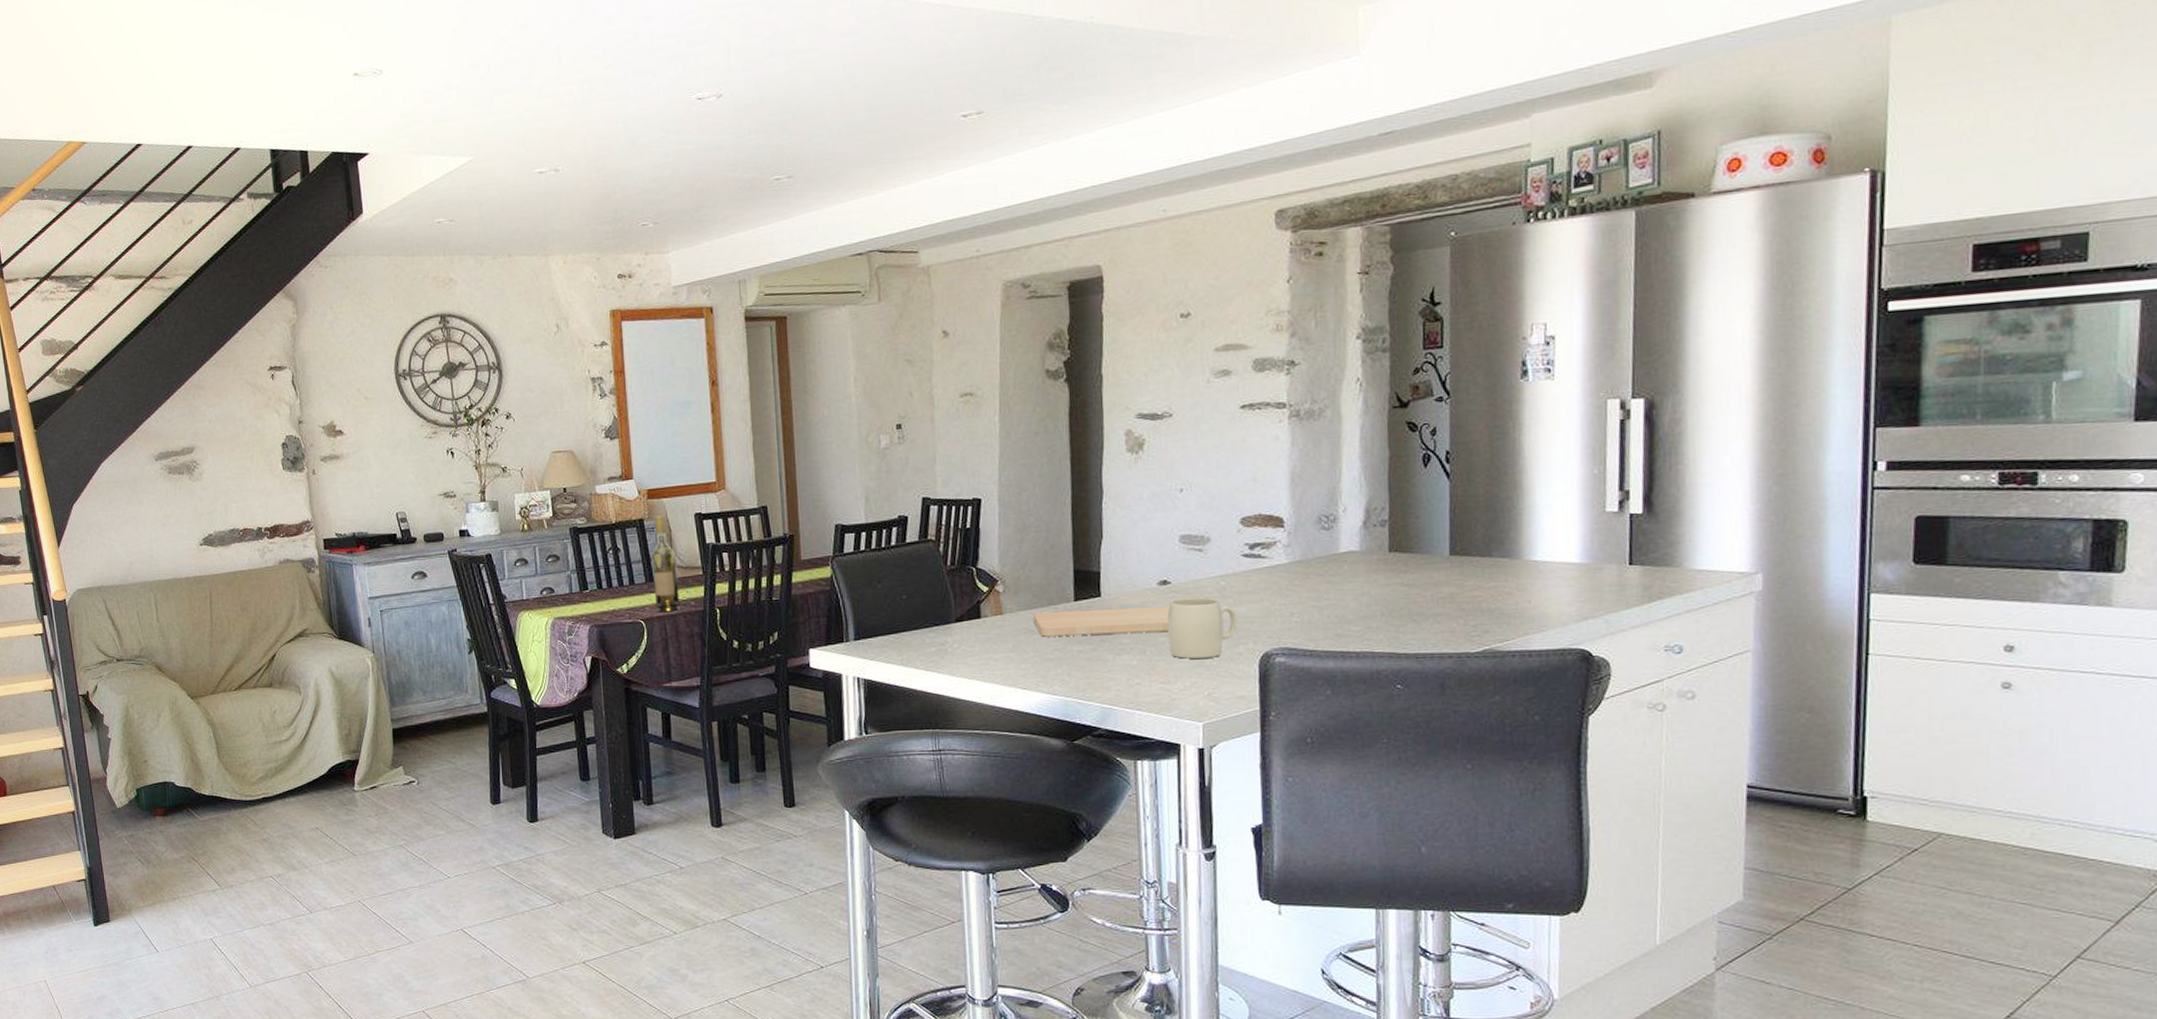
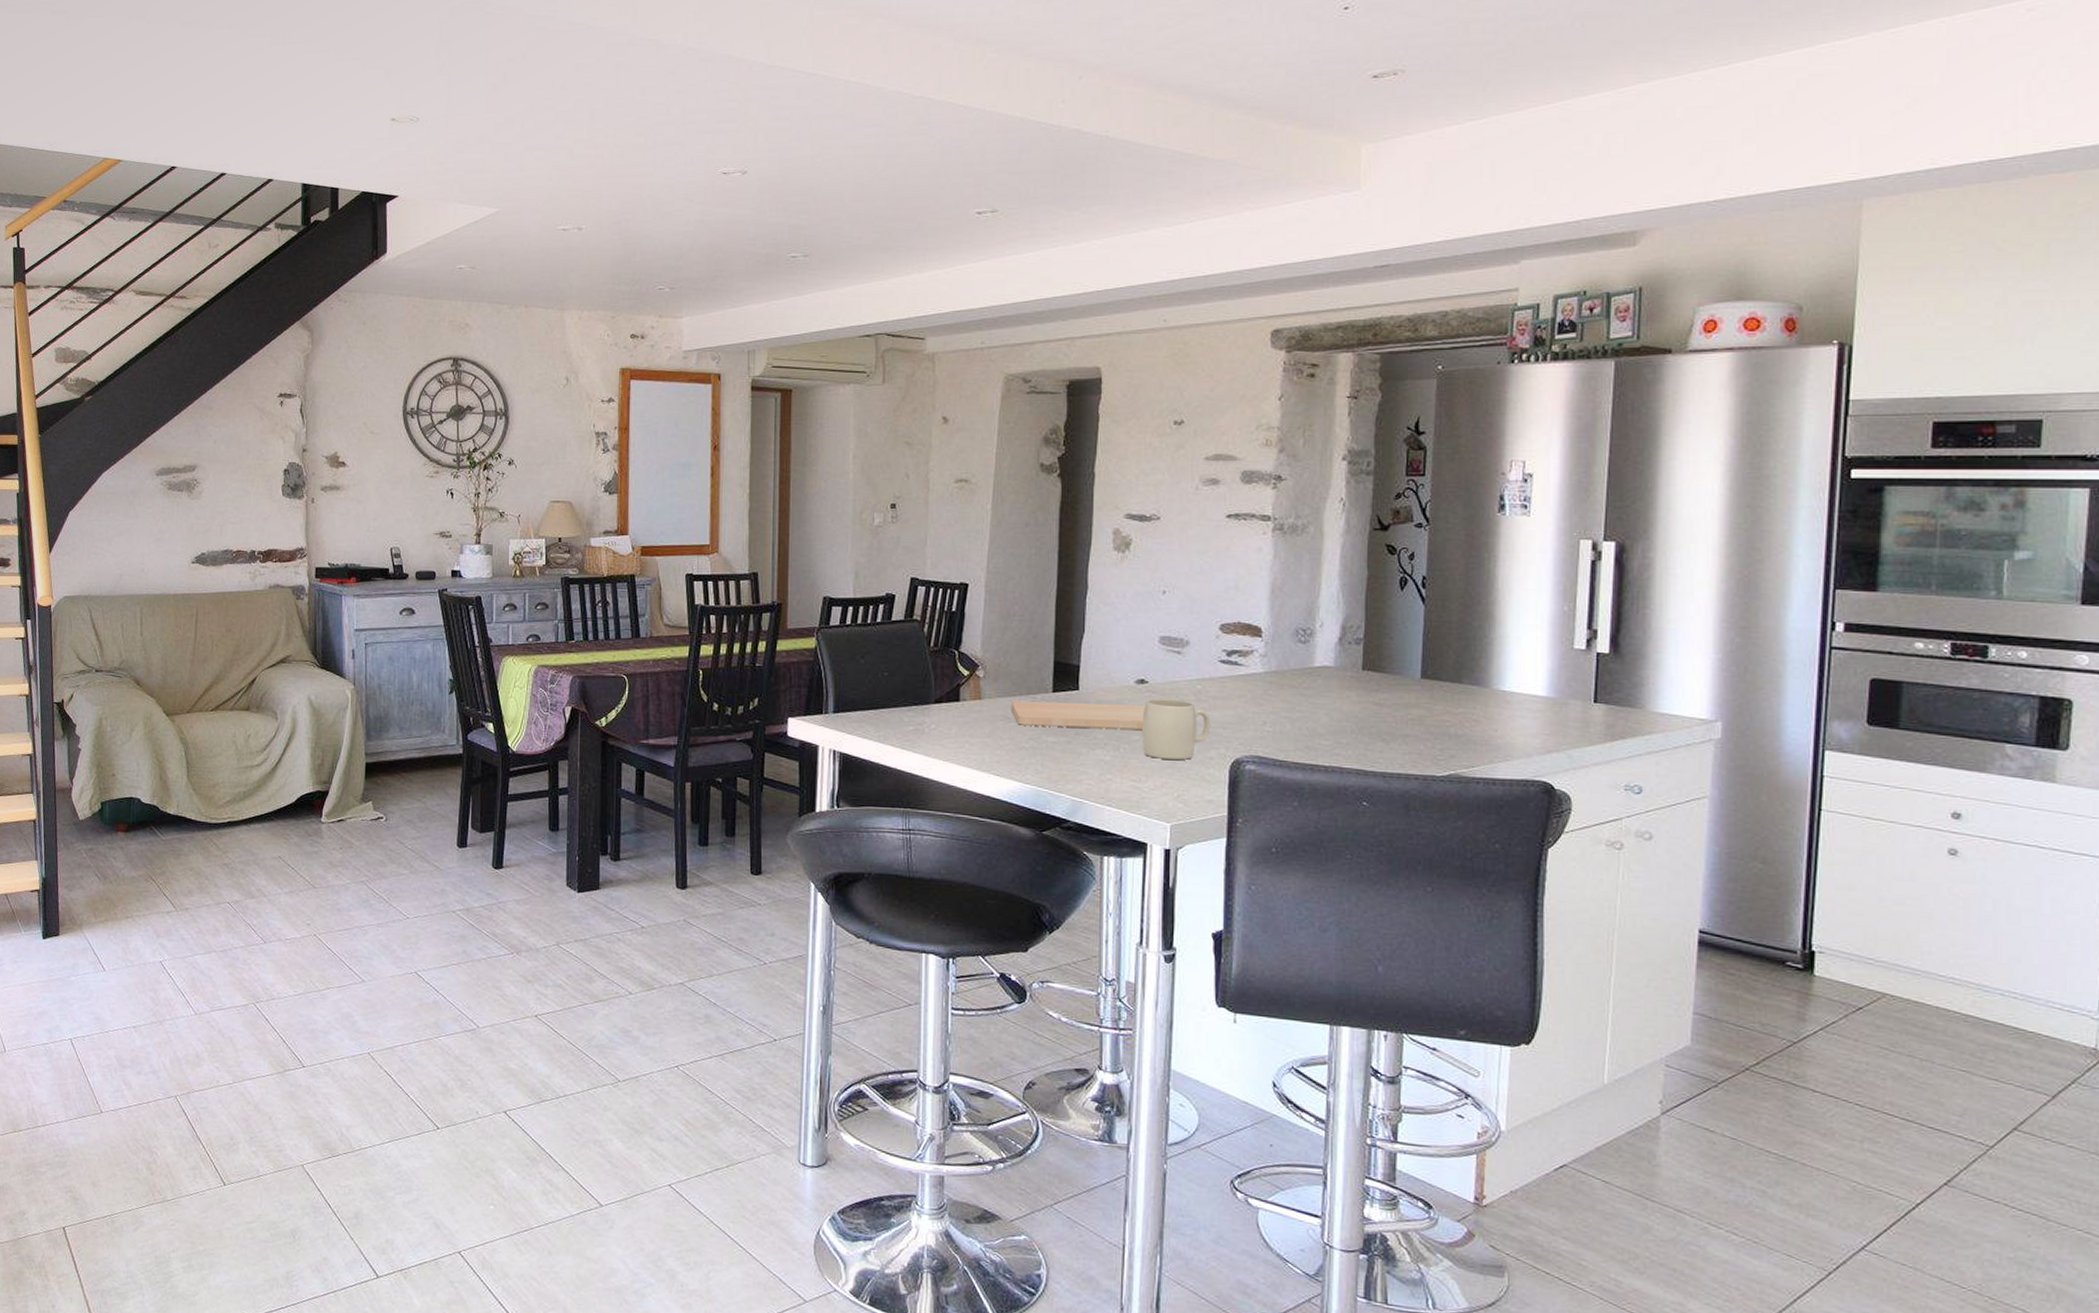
bottle: present [651,515,680,613] -> none [639,572,664,670]

